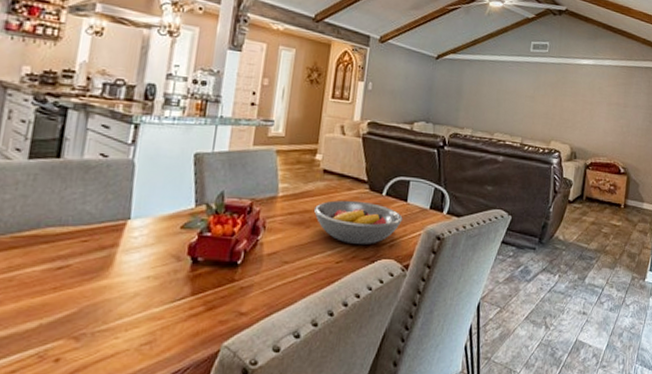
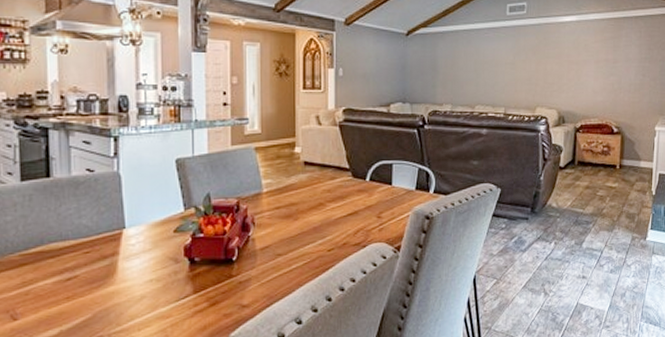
fruit bowl: present [313,200,403,245] -> none [299,189,389,232]

